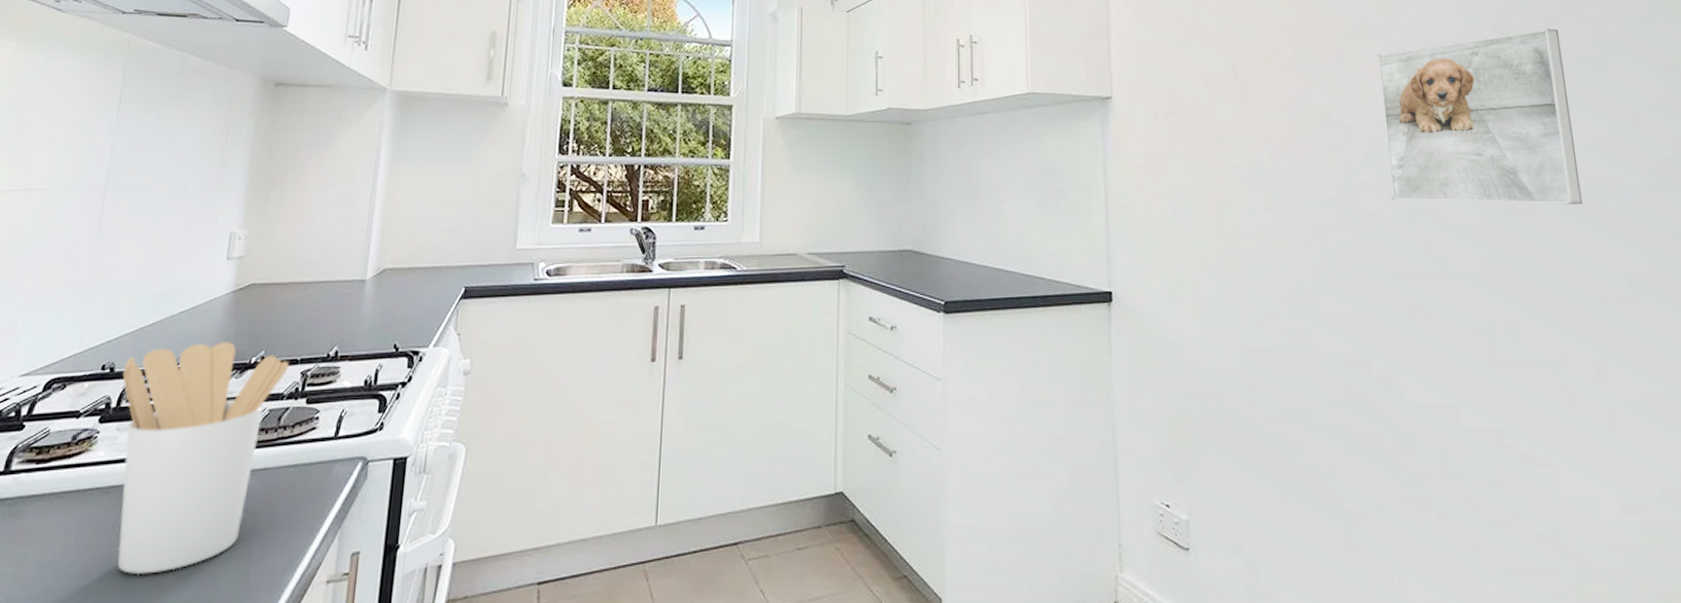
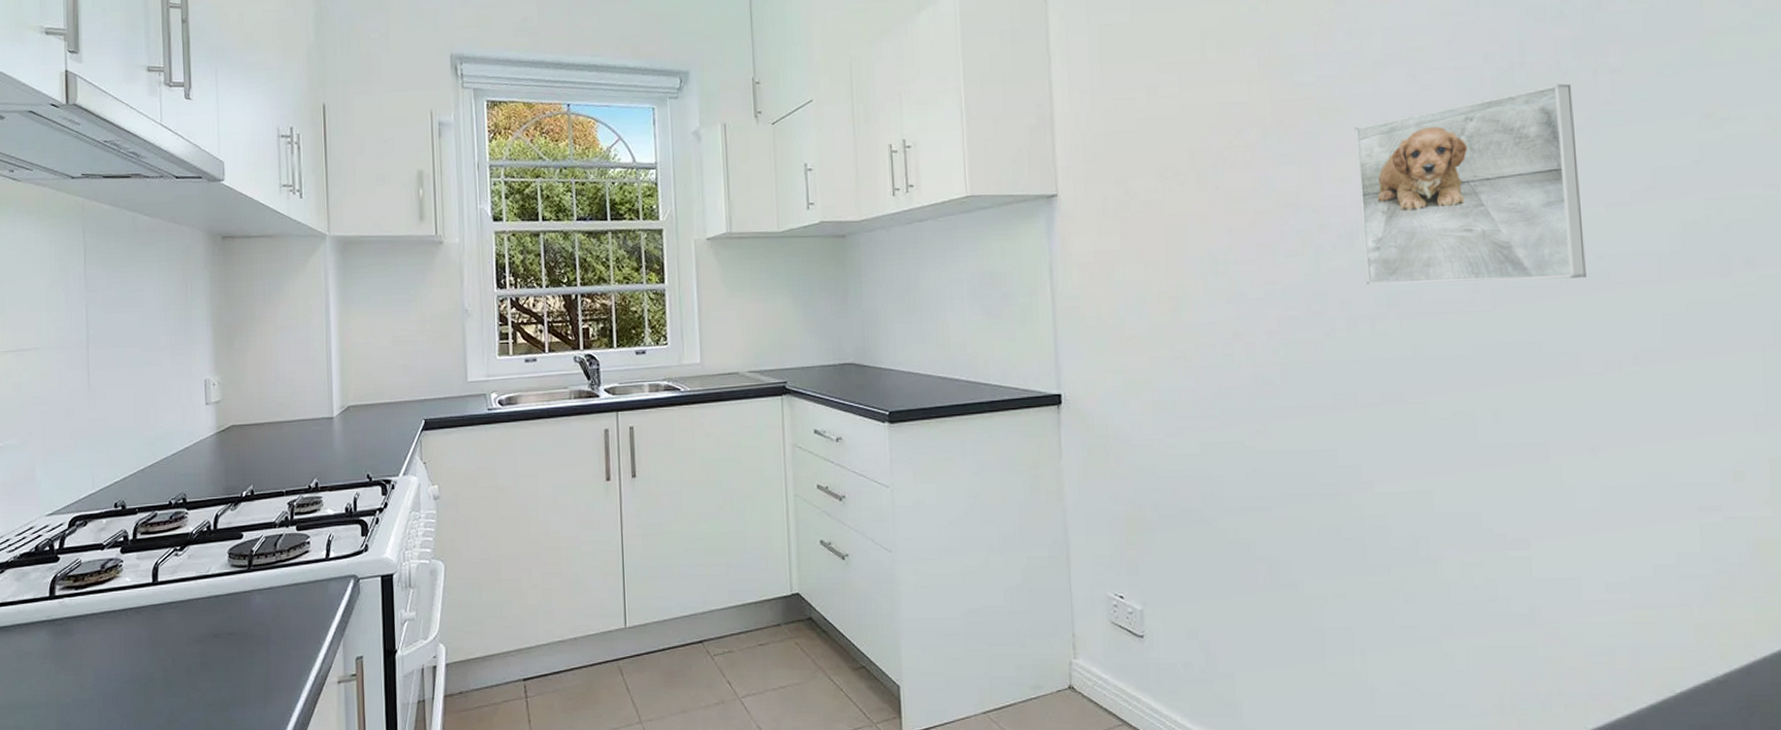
utensil holder: present [117,341,289,575] -> none [133,478,276,680]

